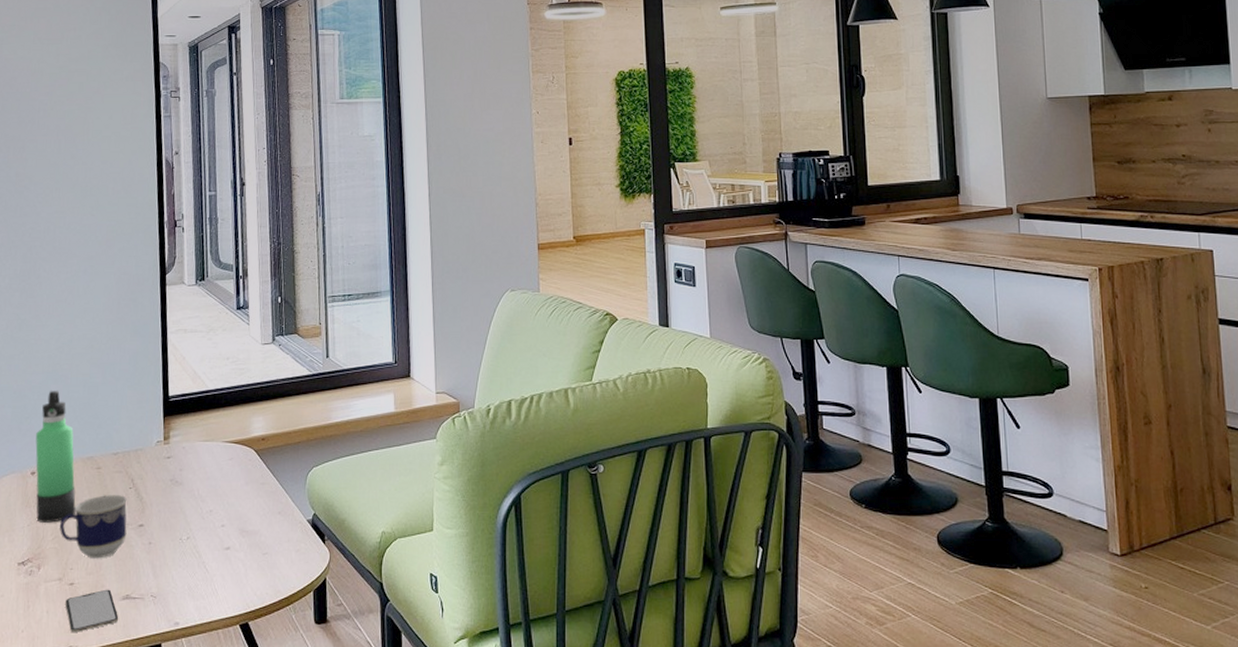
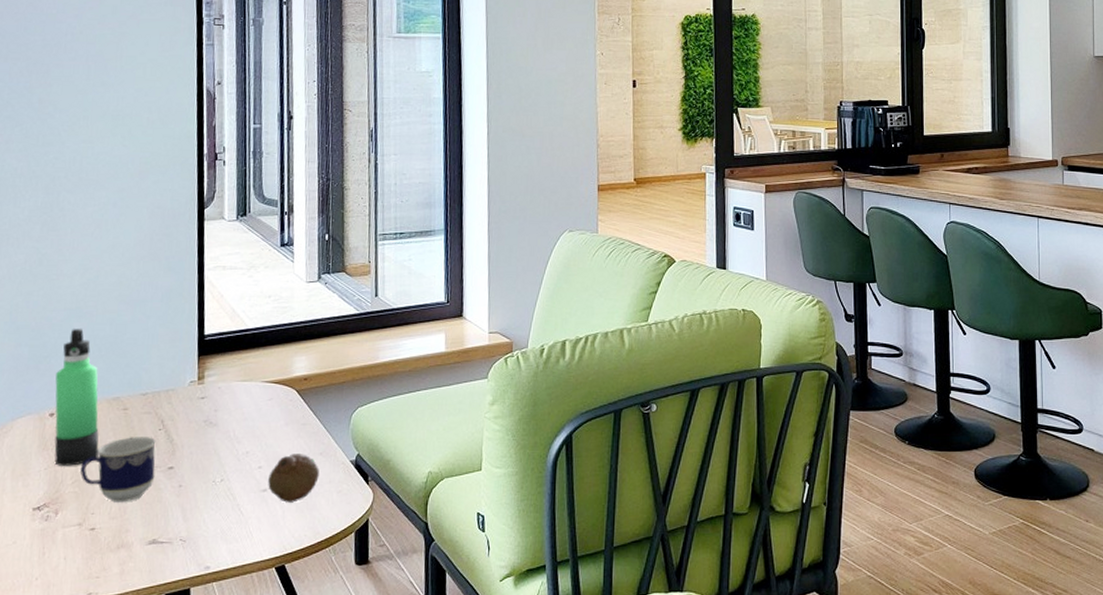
smartphone: present [65,589,119,633] -> none [85,534,144,580]
fruit: none [231,512,278,561] -> present [268,454,319,503]

